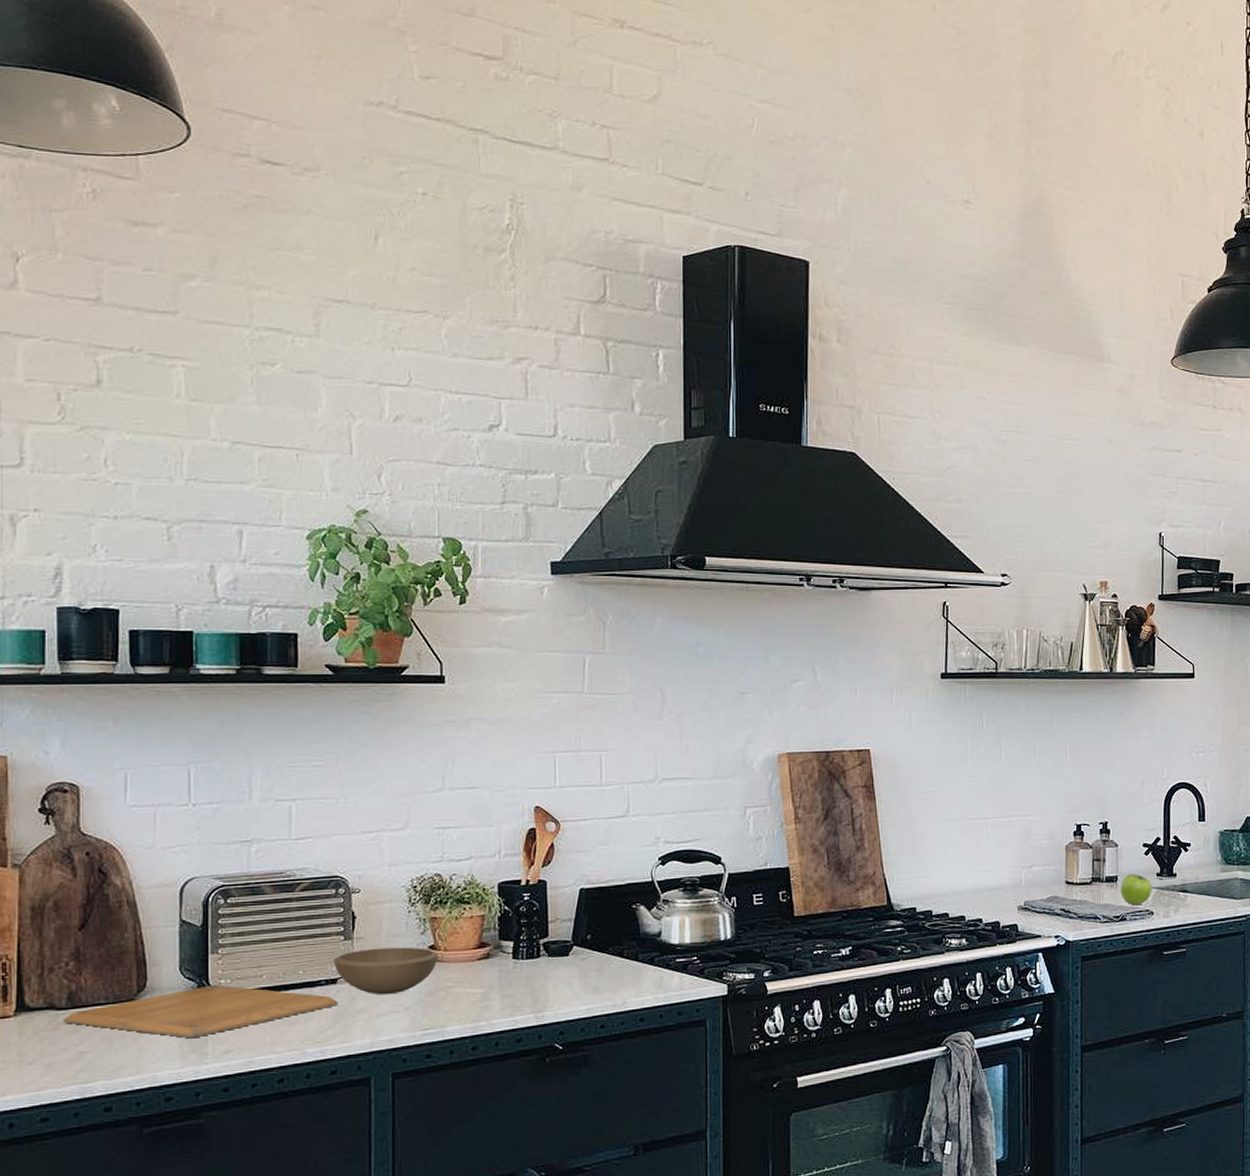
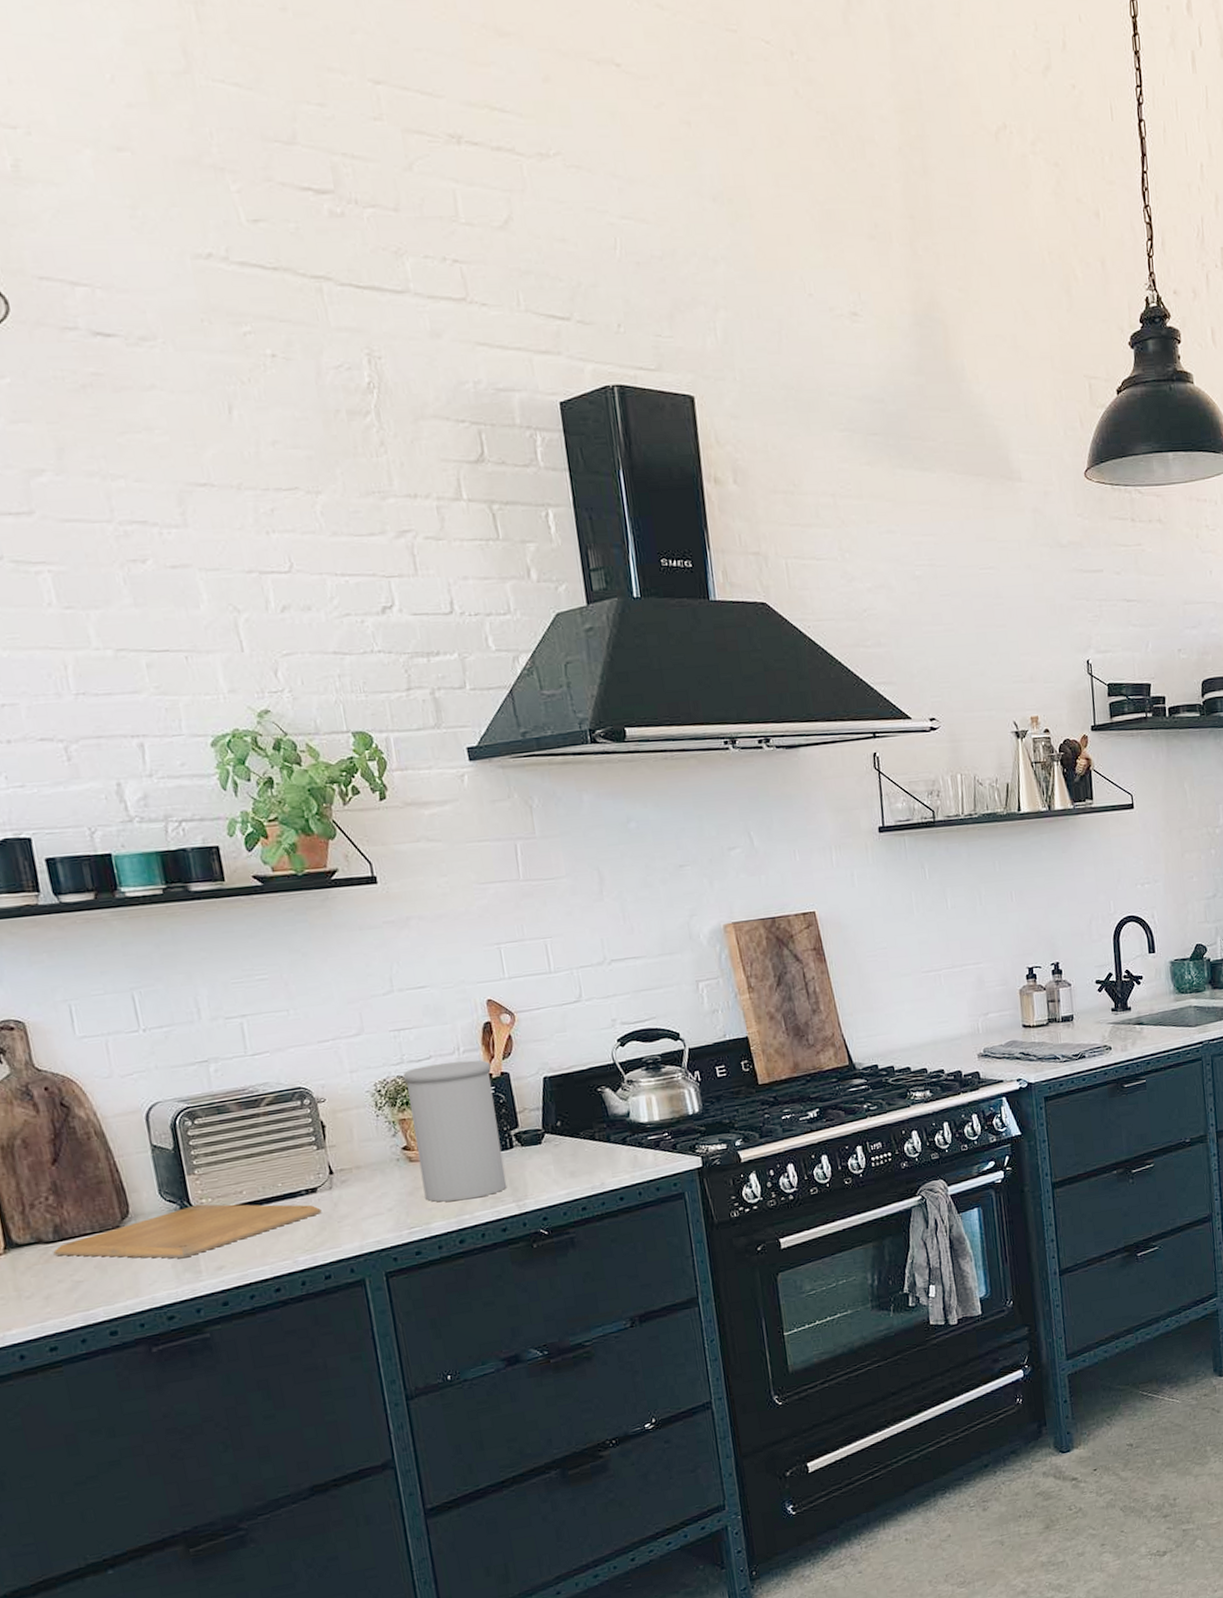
bowl: present [333,947,439,995] -> none [309,1149,414,1199]
canister: none [441,865,529,1007] -> present [403,1060,507,1202]
fruit: present [1121,873,1152,905] -> none [1077,1010,1108,1042]

